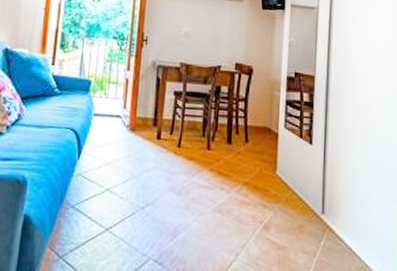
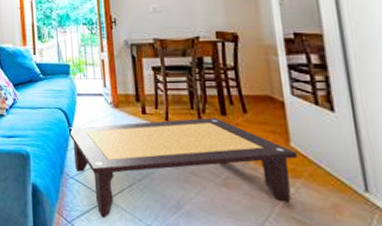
coffee table: none [76,145,281,251] -> present [68,117,299,219]

